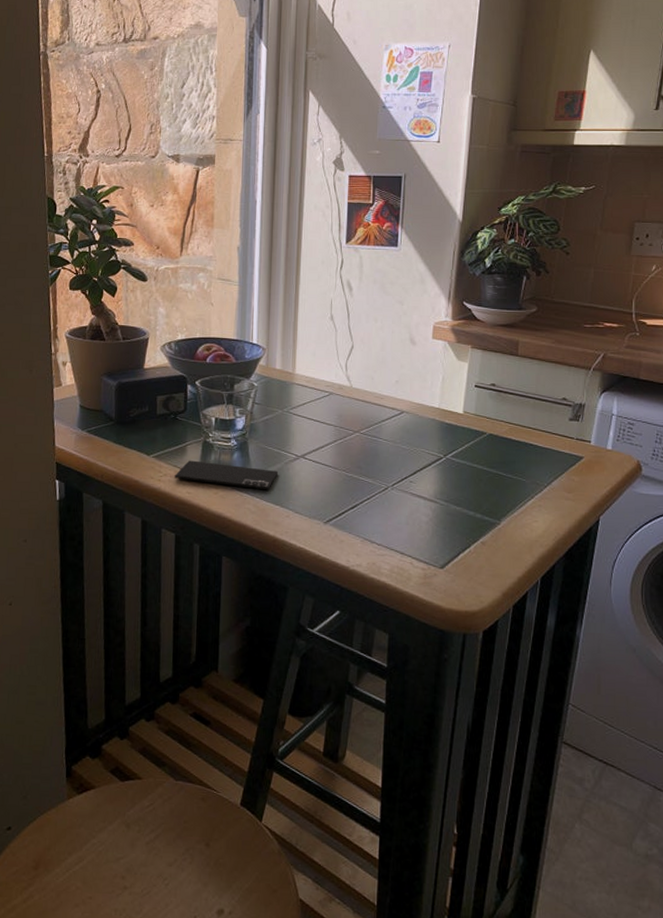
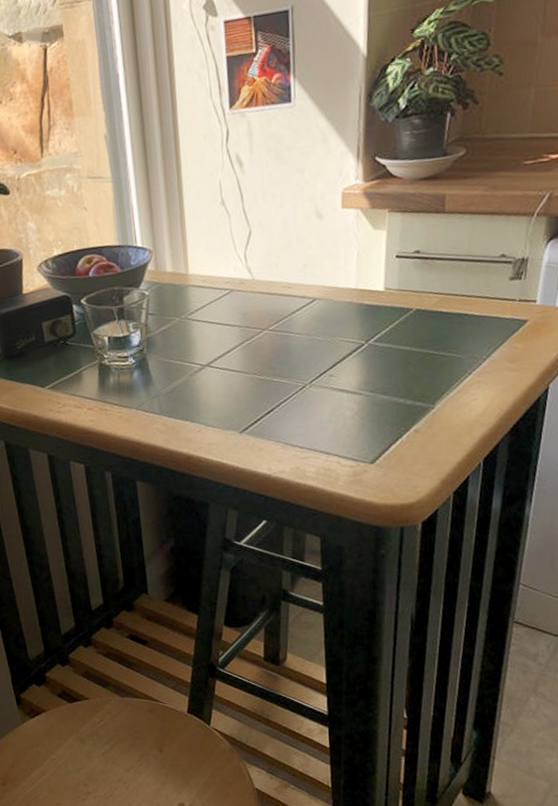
smartphone: present [175,460,279,491] -> none [74,384,184,408]

